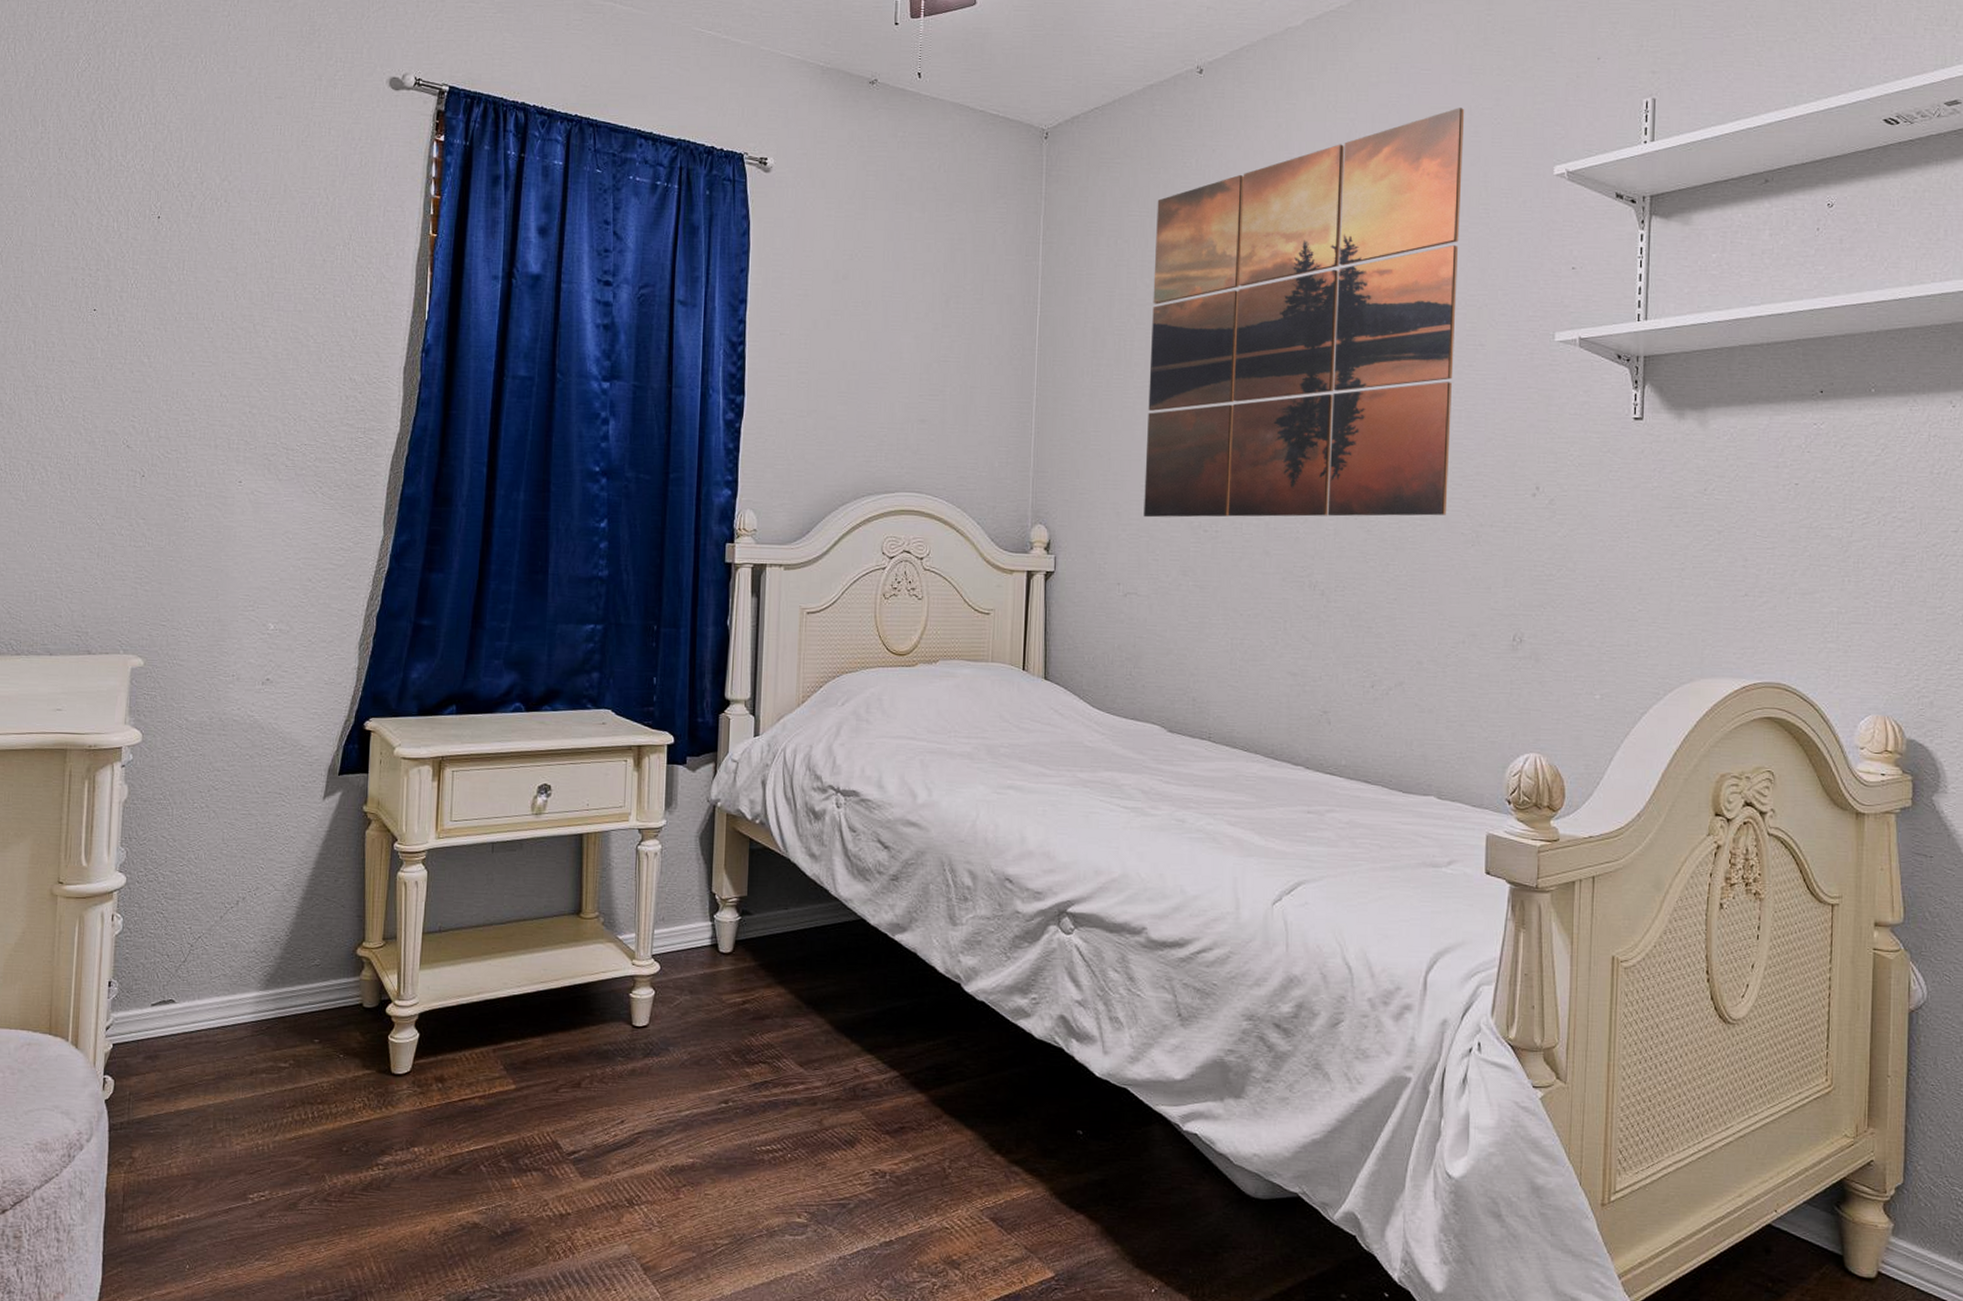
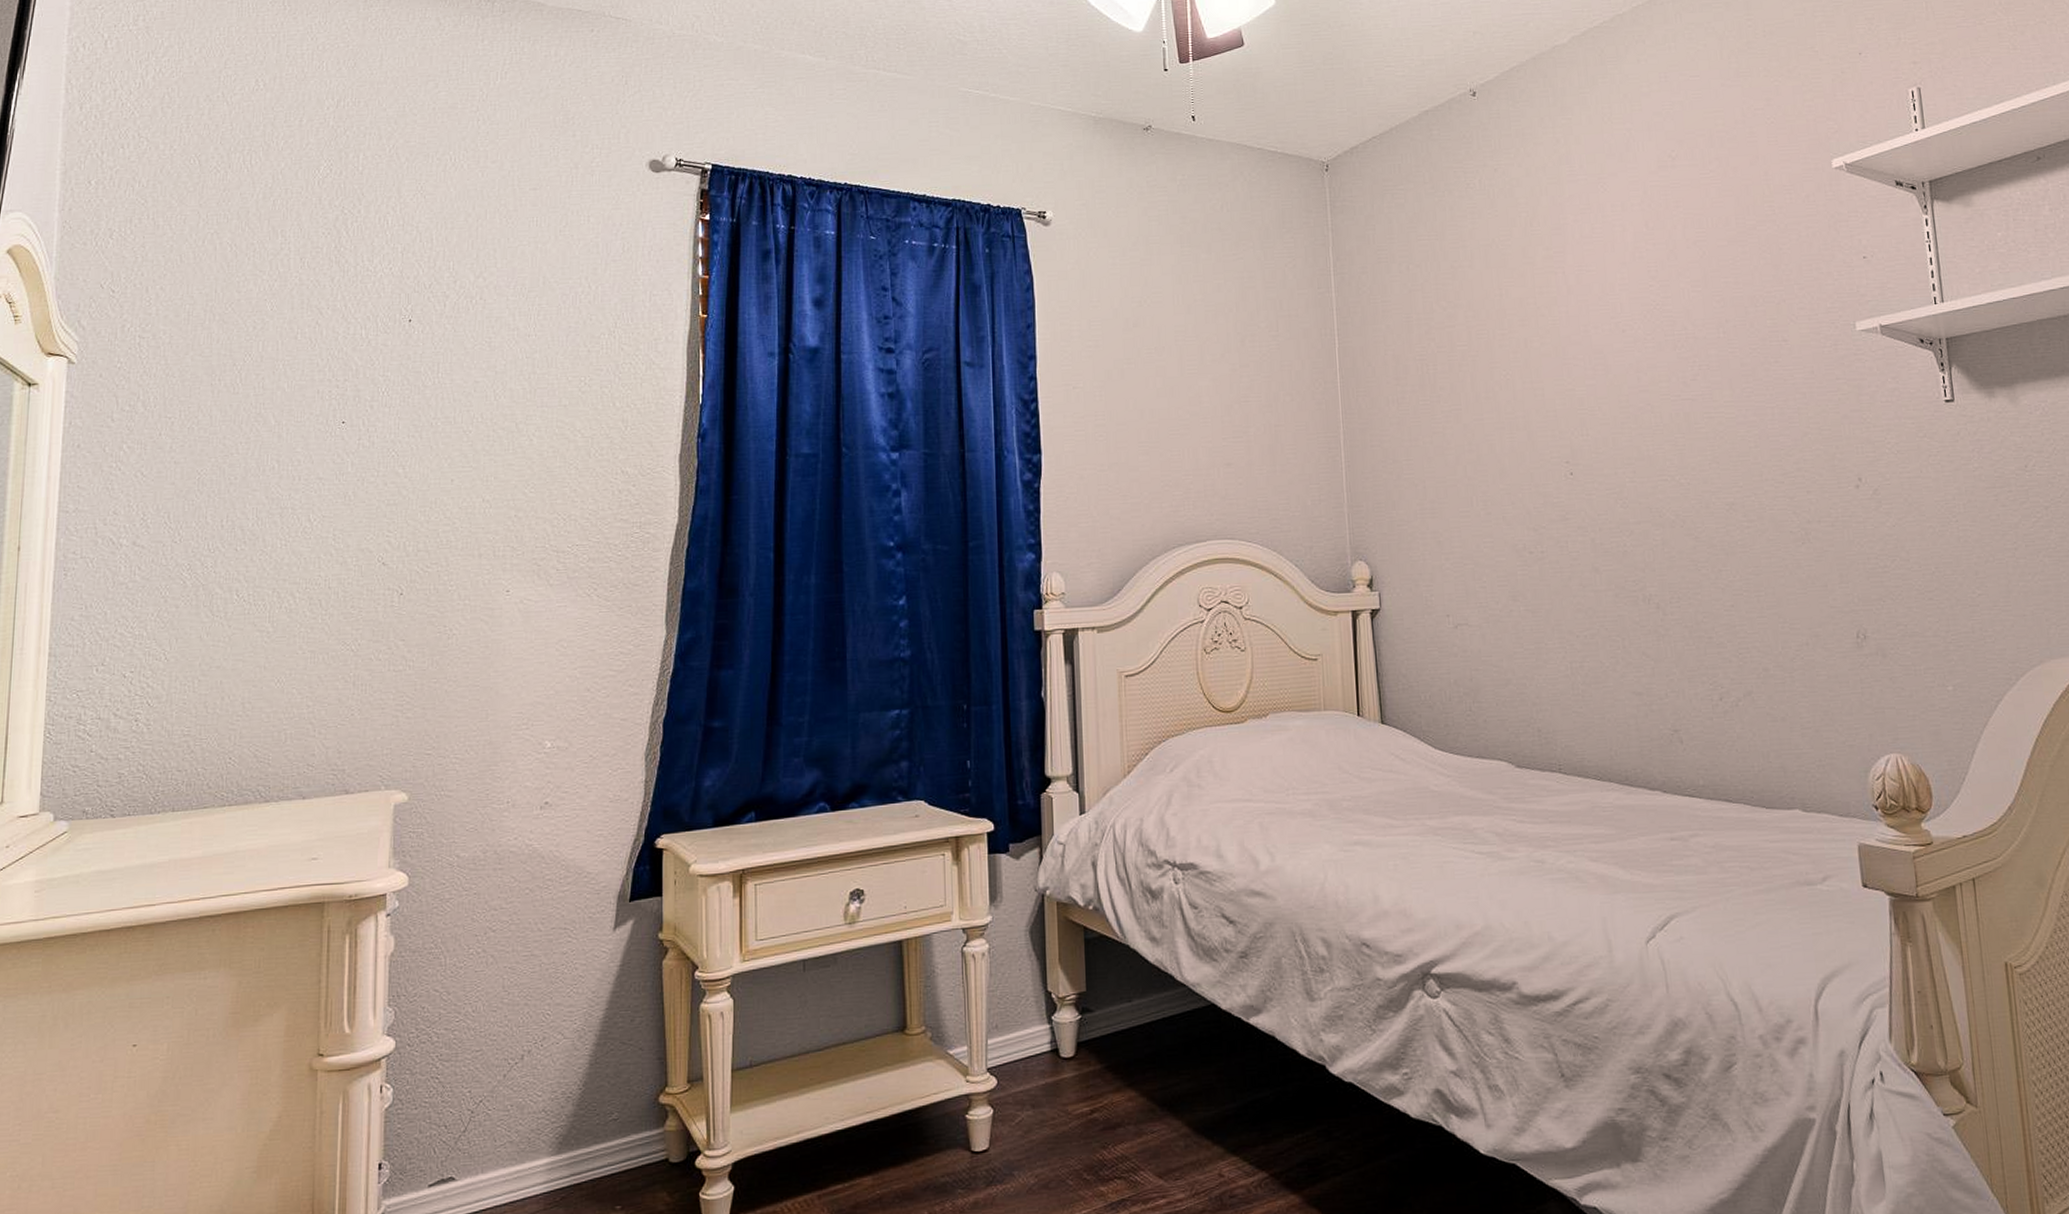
wall art: present [1144,108,1465,518] -> none [1445,110,1772,544]

